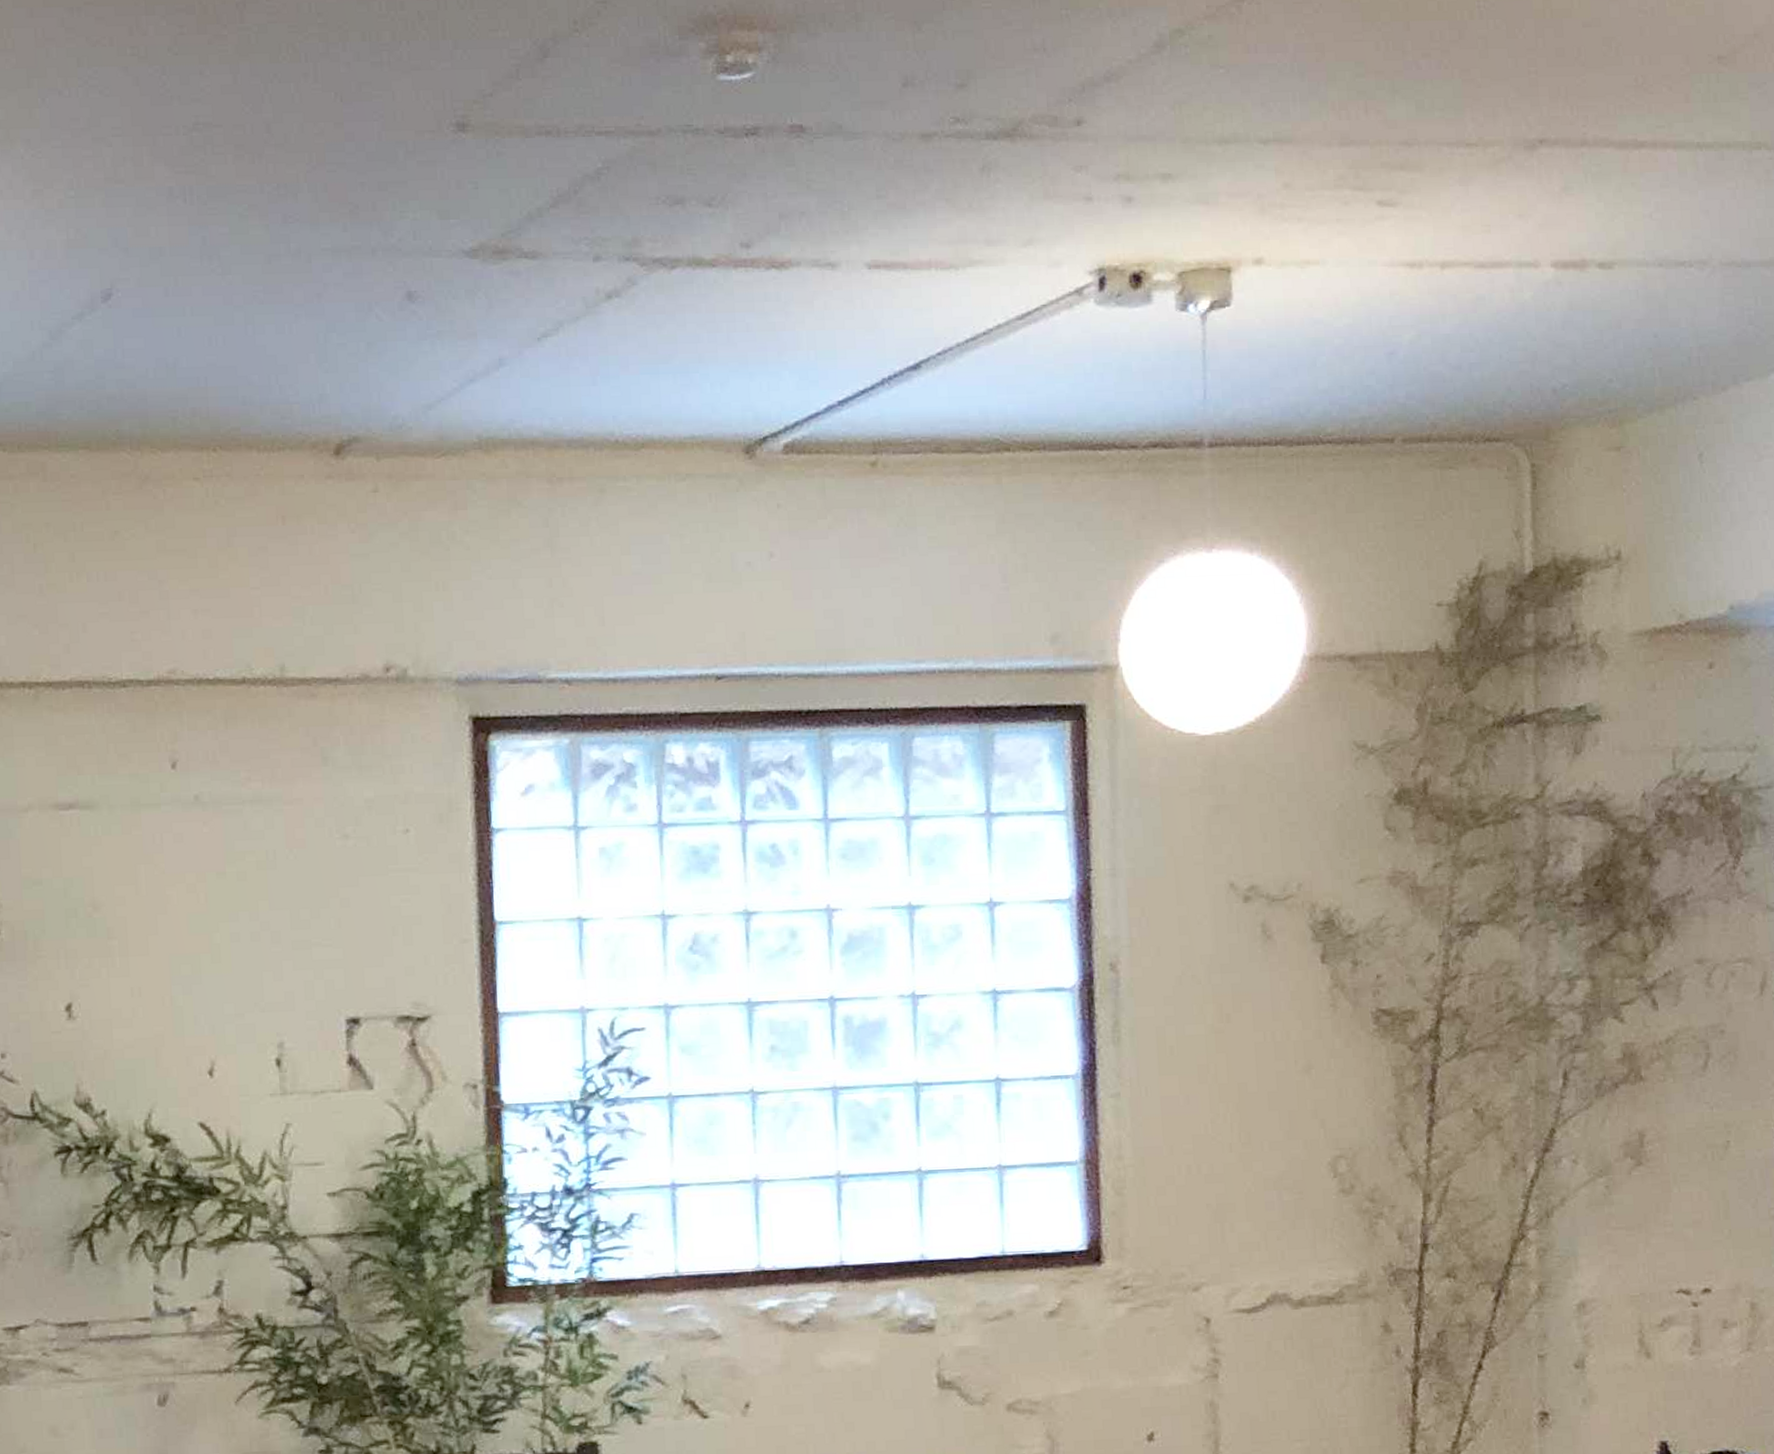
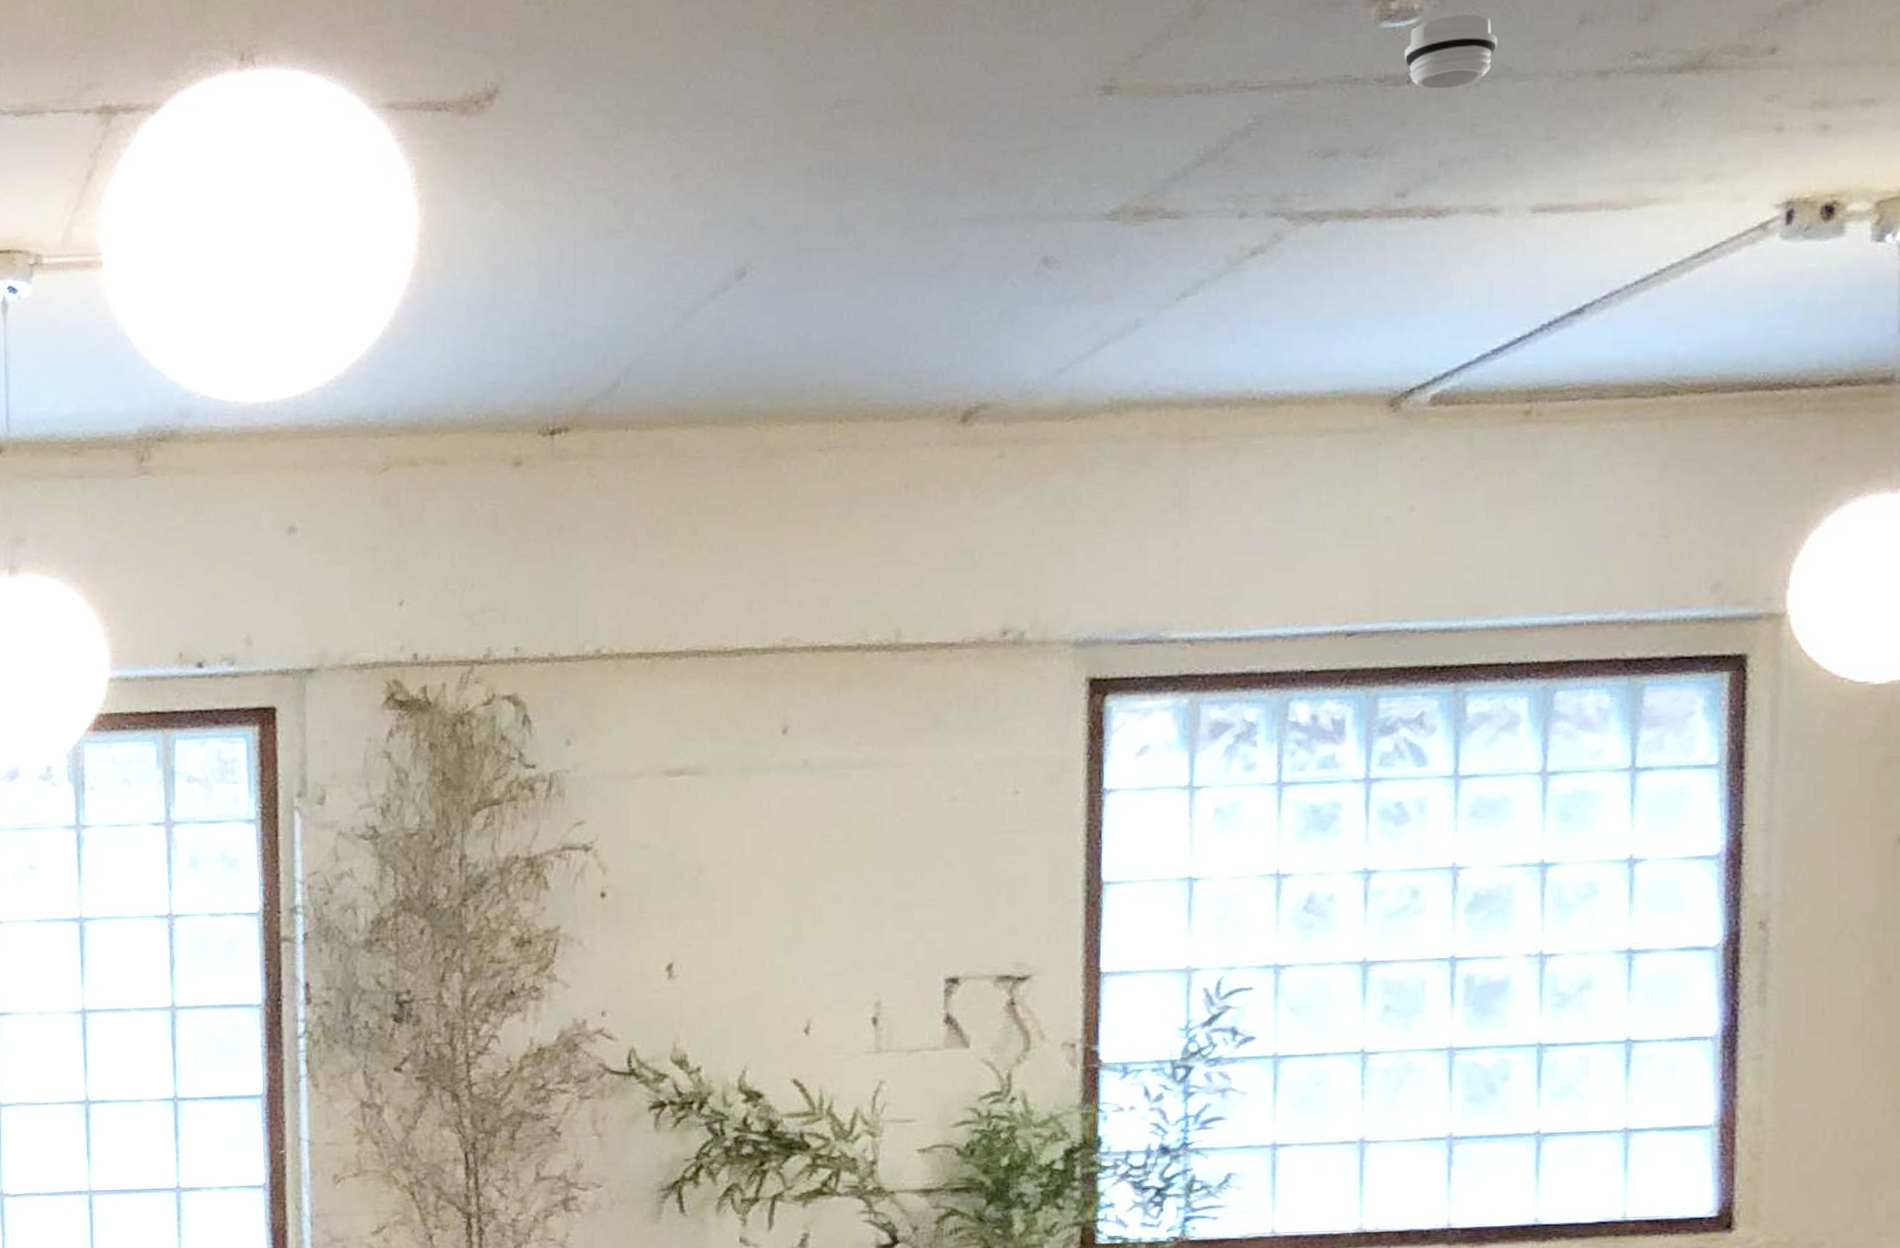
smoke detector: none [741,71,828,144] -> present [1404,14,1498,90]

